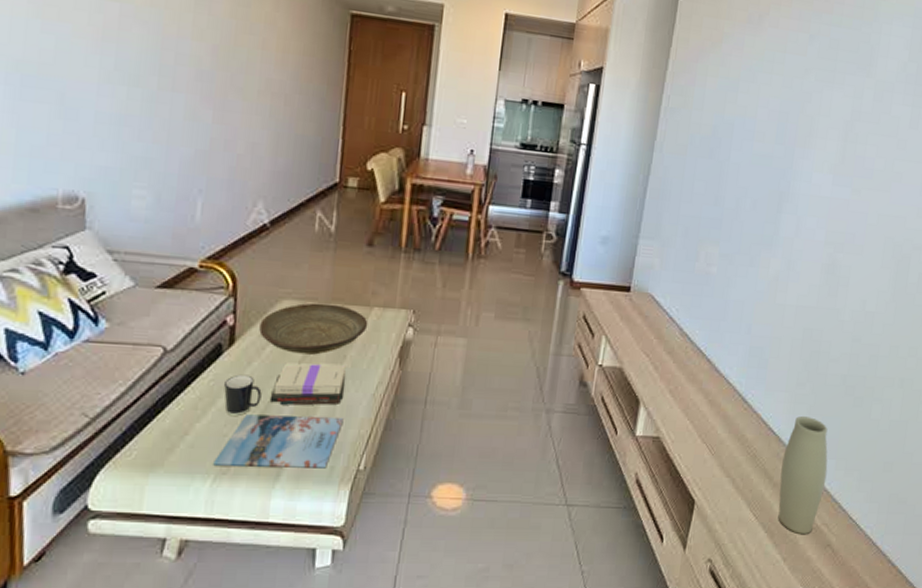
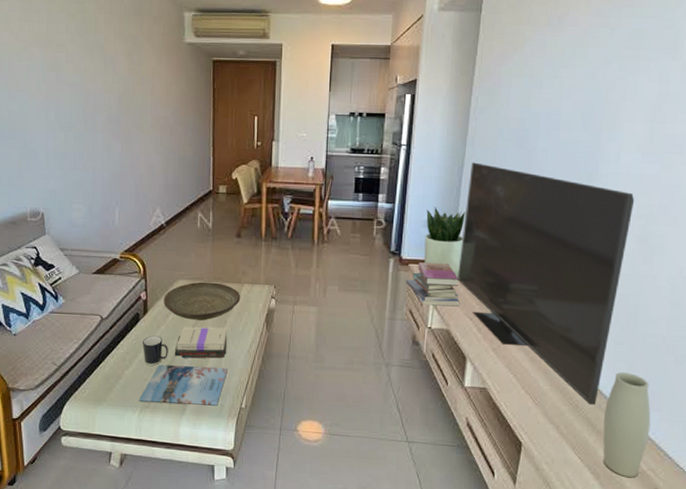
books: none [575,286,637,340] -> present [405,262,460,307]
planter: none [598,220,649,306] -> present [423,207,466,278]
television: none [635,171,824,455] -> present [457,162,635,406]

